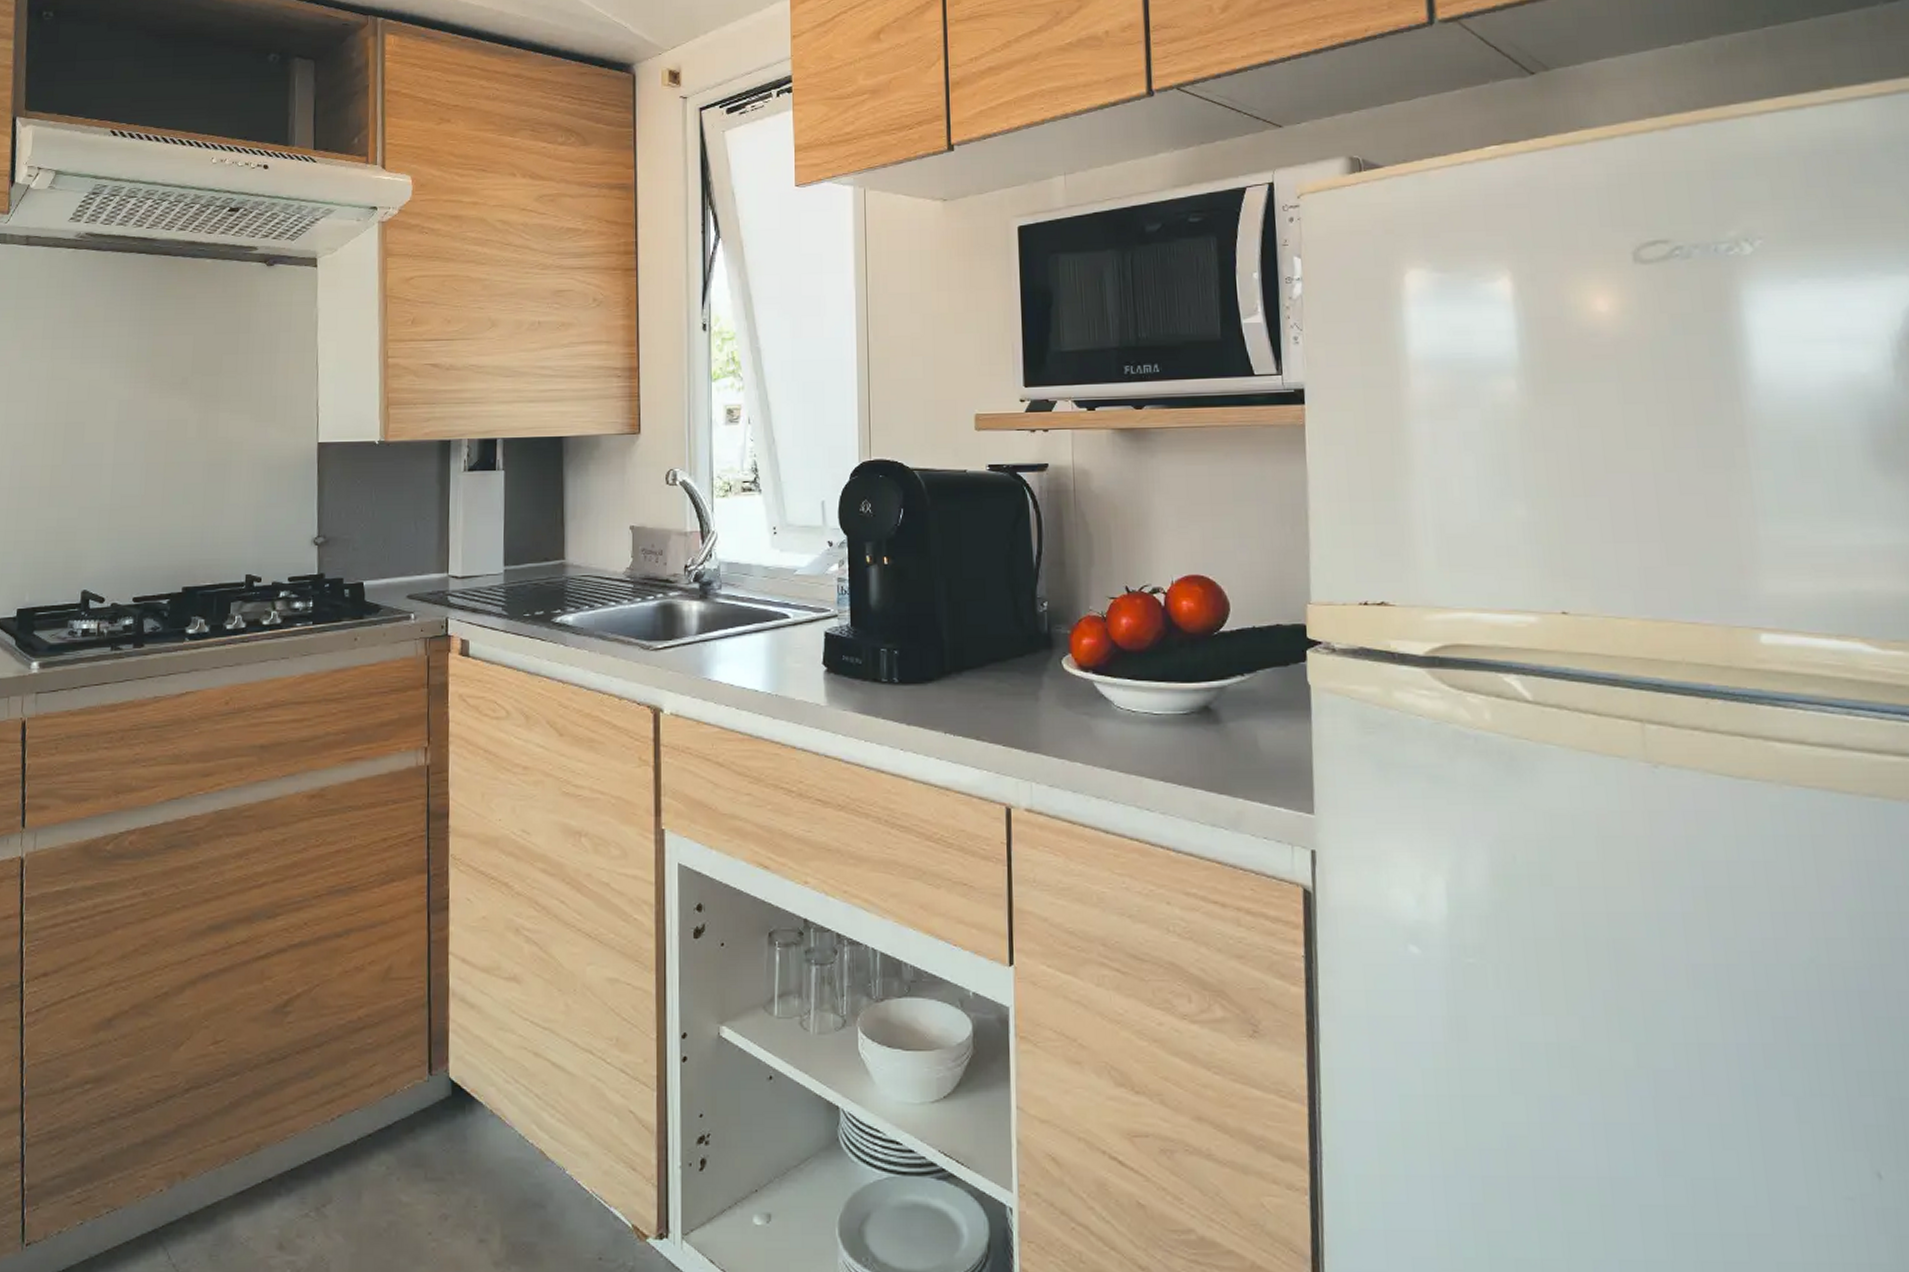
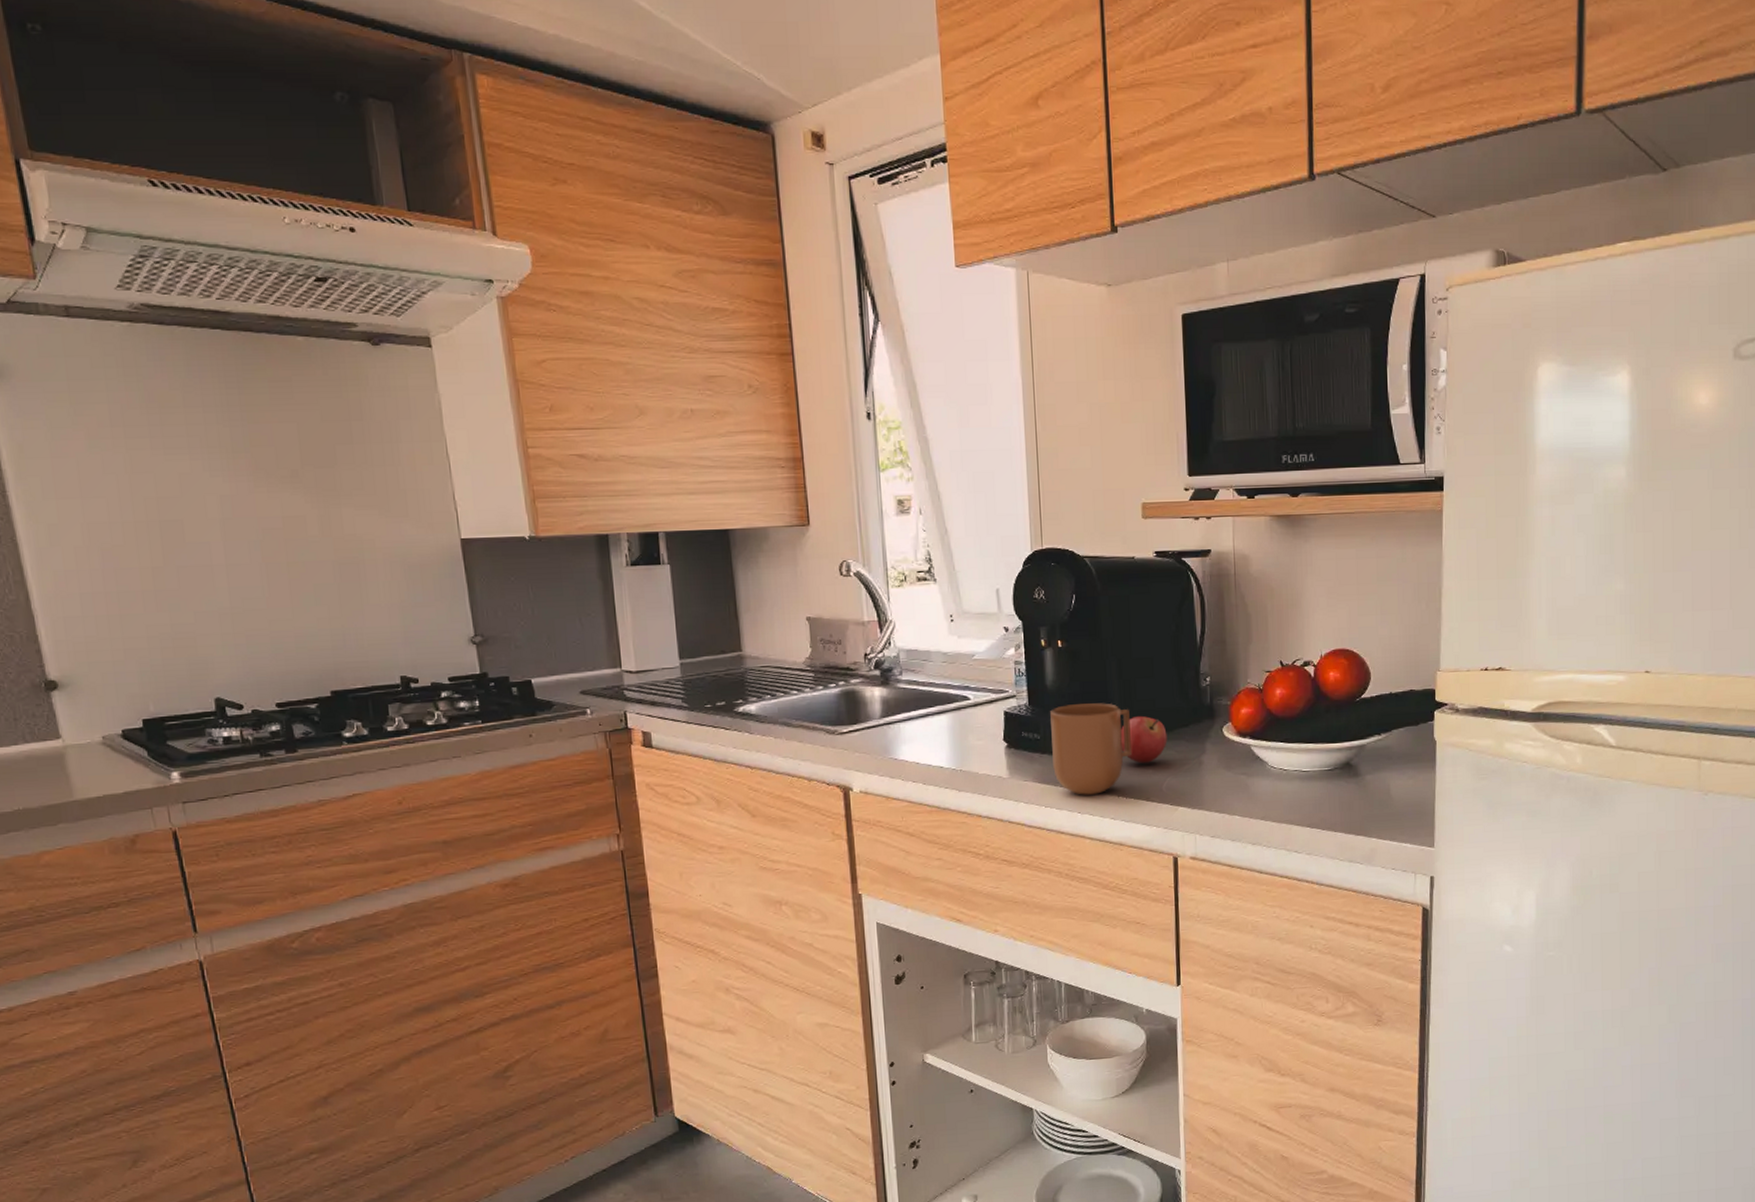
mug: none [873,625,960,730] -> present [1050,702,1131,795]
fruit: none [948,642,1000,696] -> present [1121,715,1167,763]

